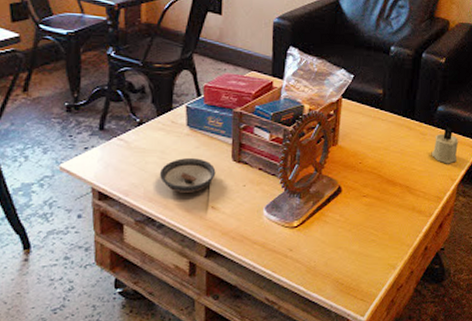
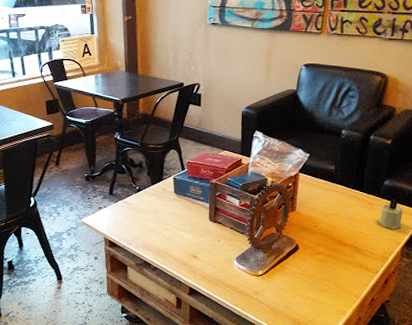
saucer: present [159,158,216,193] -> none [153,218,197,244]

